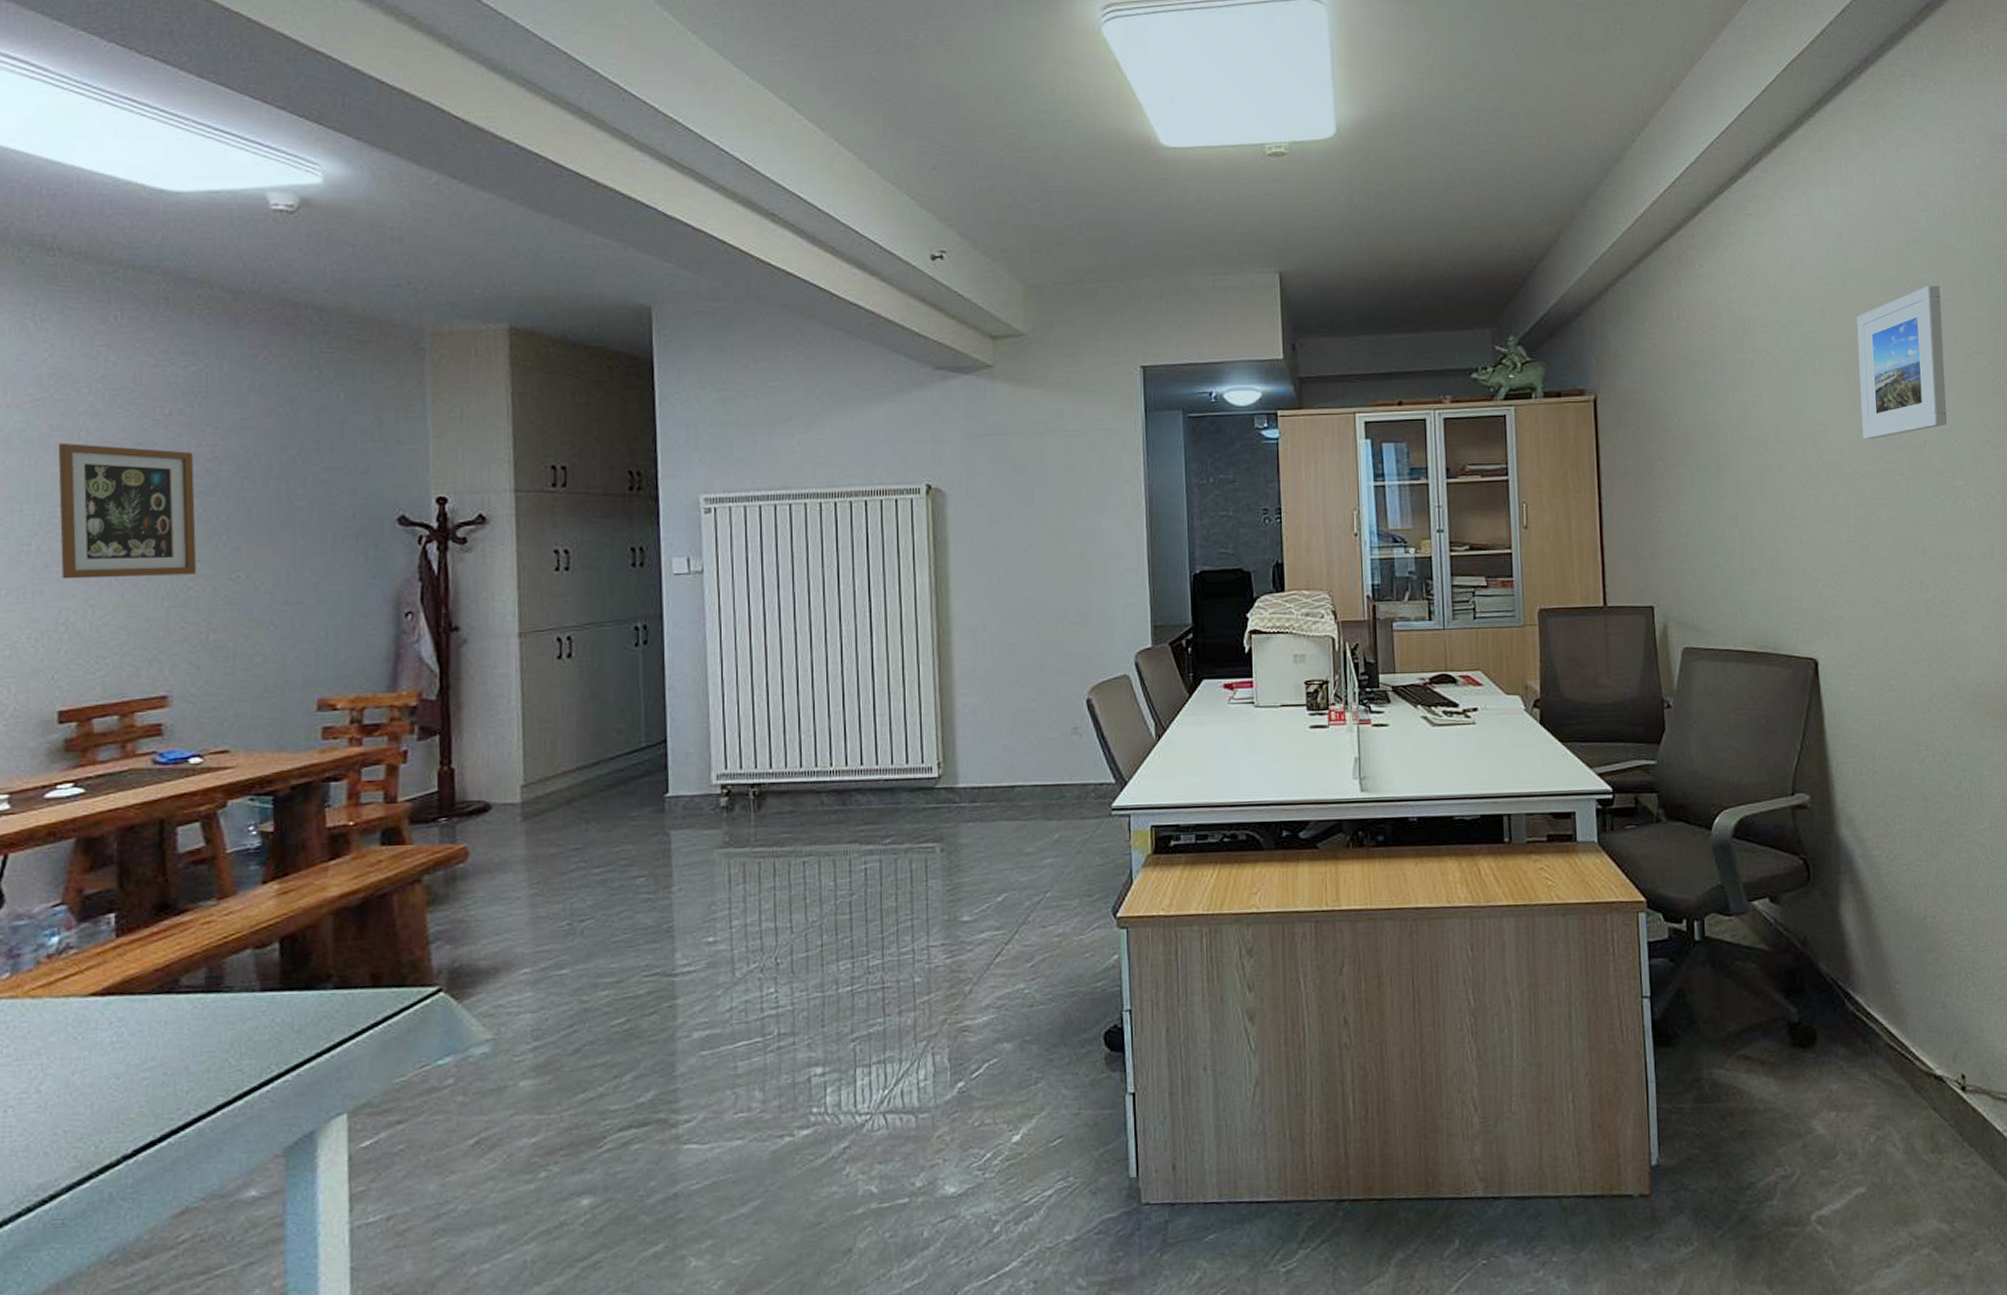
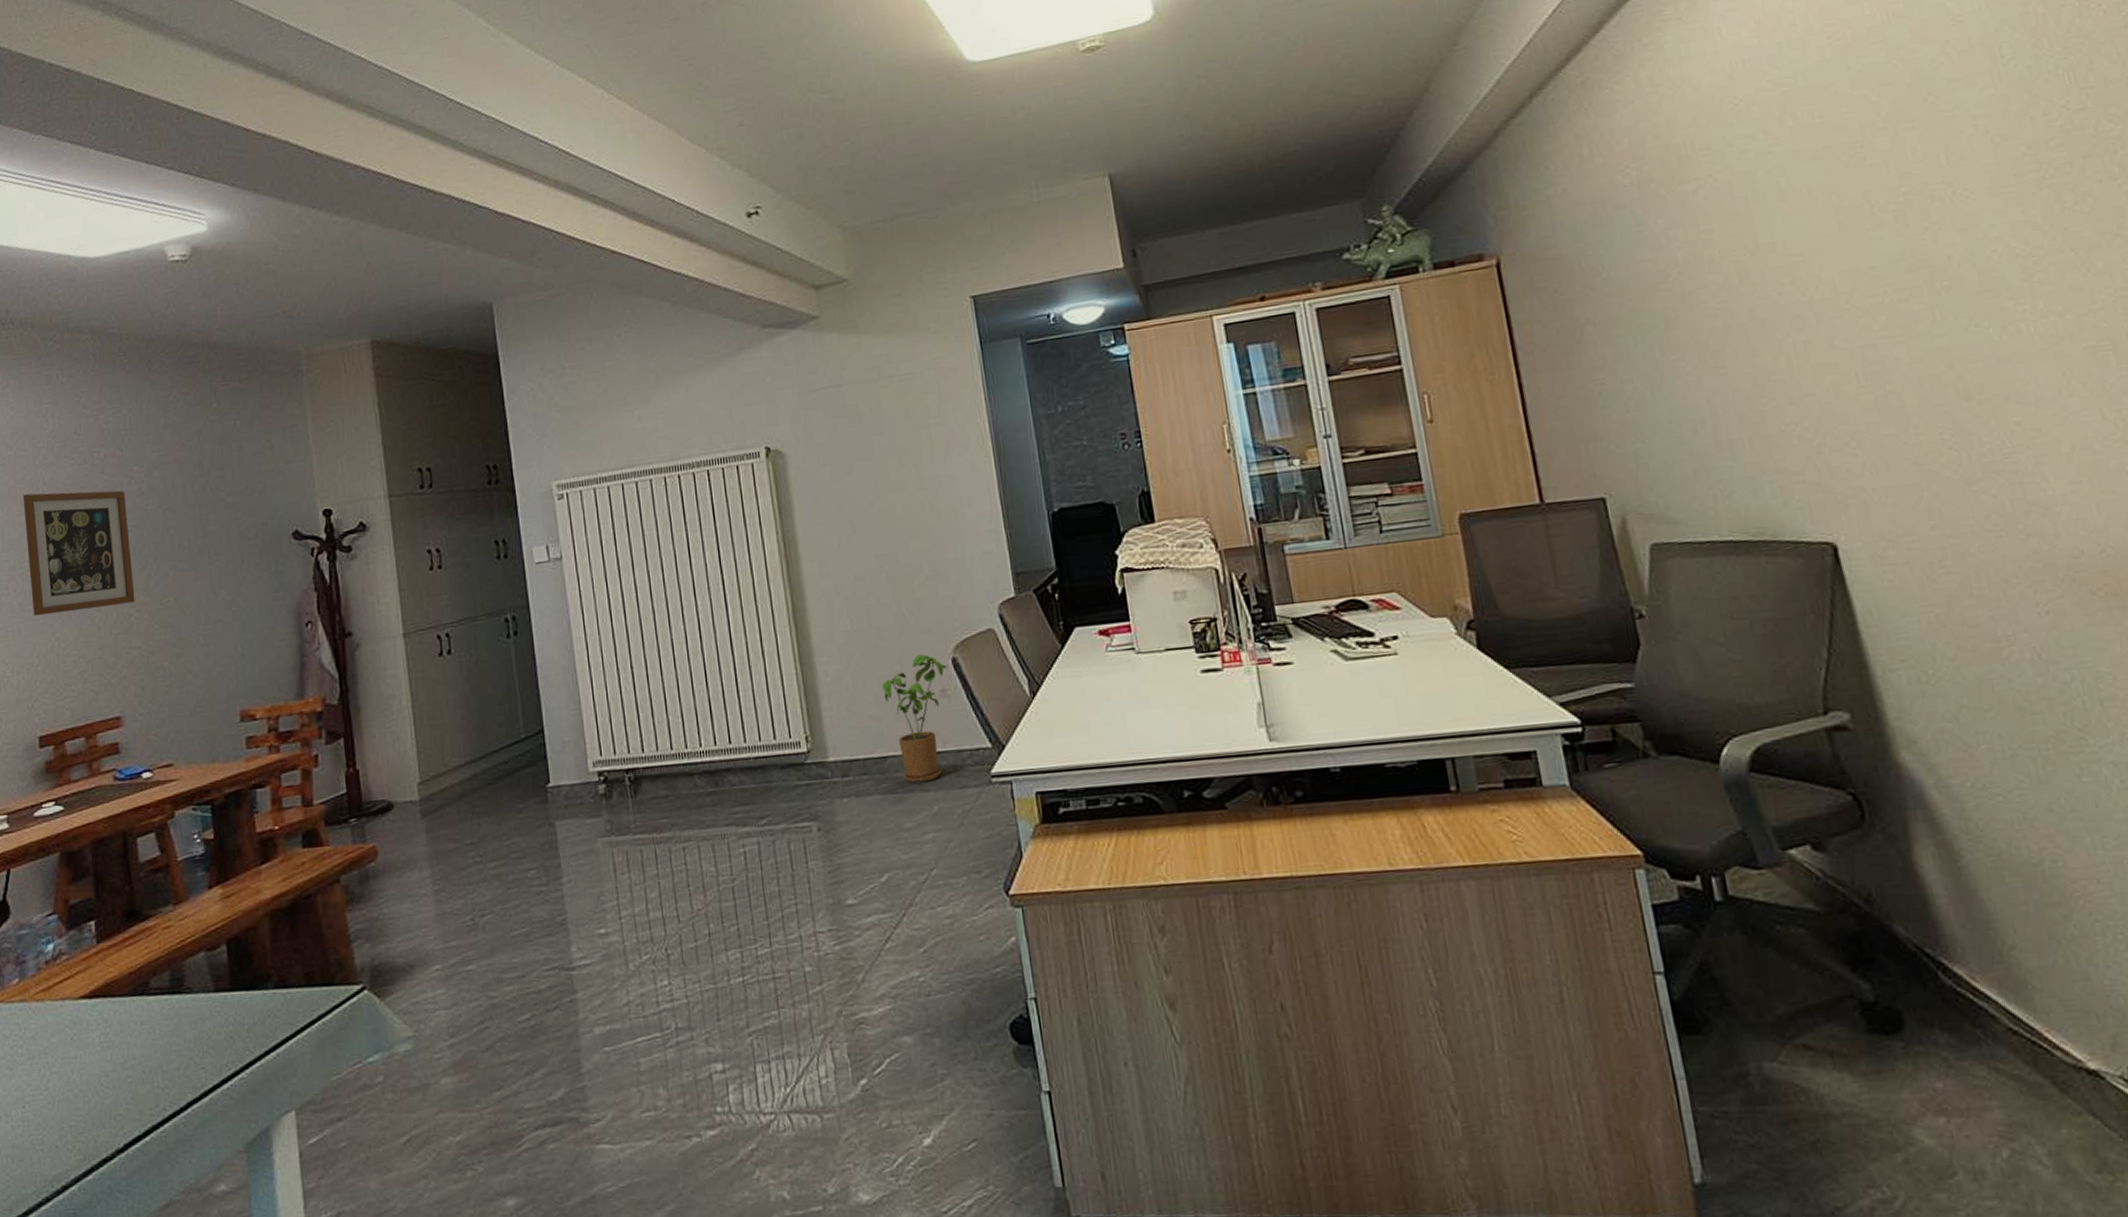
house plant: none [1018,693,1083,812] -> present [882,654,949,784]
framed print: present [1857,285,1947,439] -> none [1830,63,1978,266]

